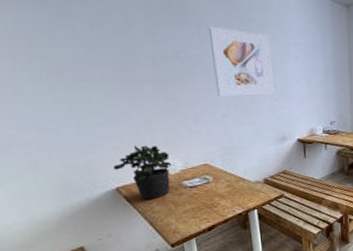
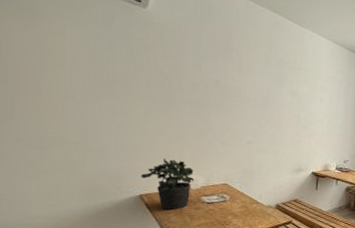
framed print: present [208,26,274,96] -> none [246,63,301,129]

